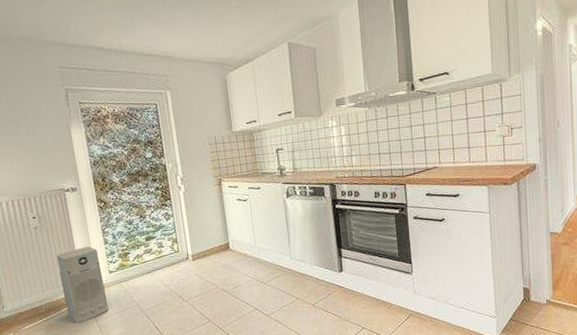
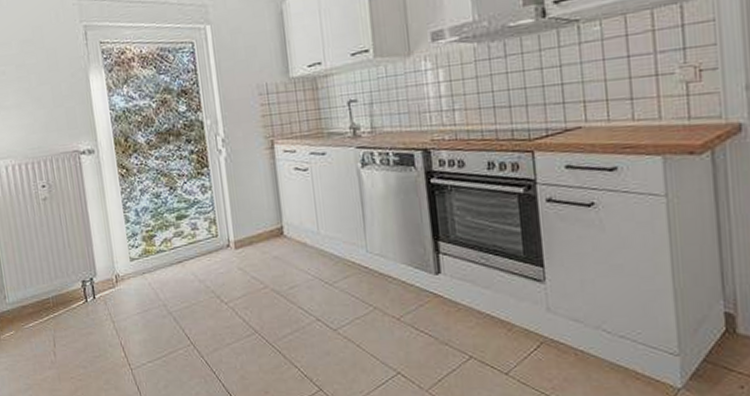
air purifier: present [56,246,109,324] -> none [68,225,128,325]

